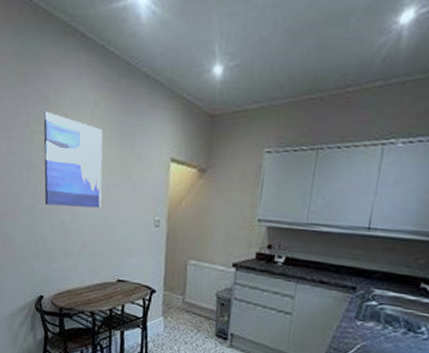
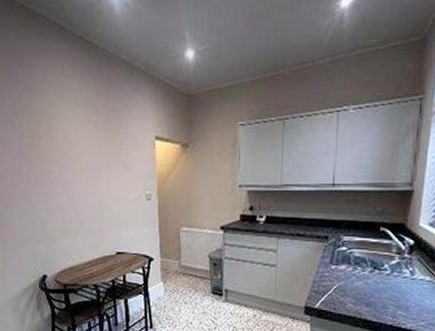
wall art: present [43,111,103,209] -> none [30,100,94,189]

